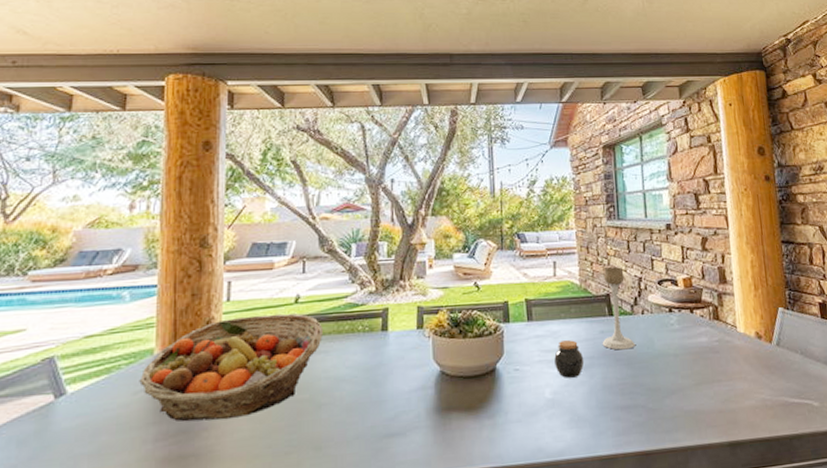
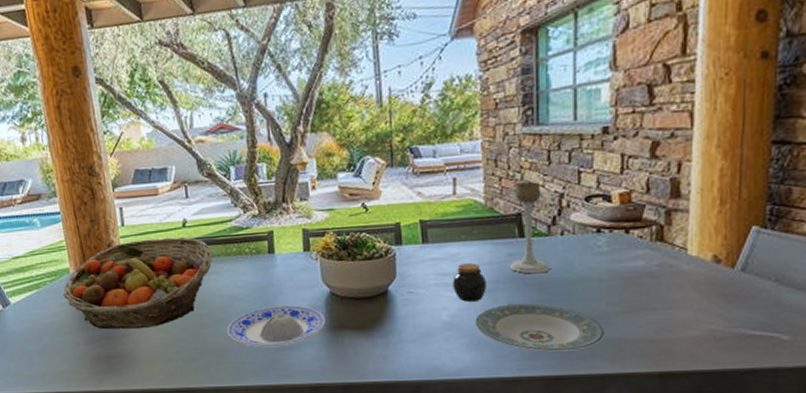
plate: none [328,386,434,435] -> present [226,305,325,347]
plate: none [574,378,684,426] -> present [475,303,605,352]

